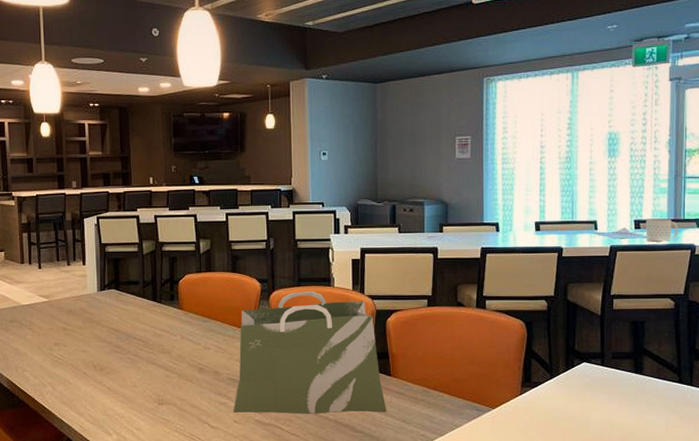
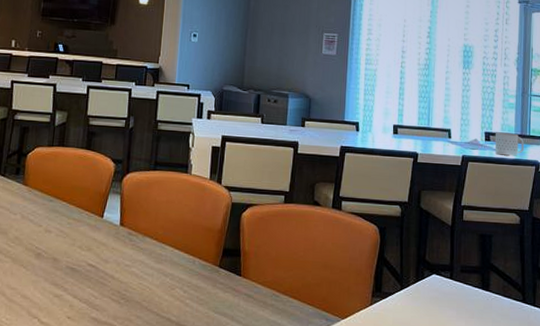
grocery bag: present [233,290,387,414] -> none [68,176,234,315]

